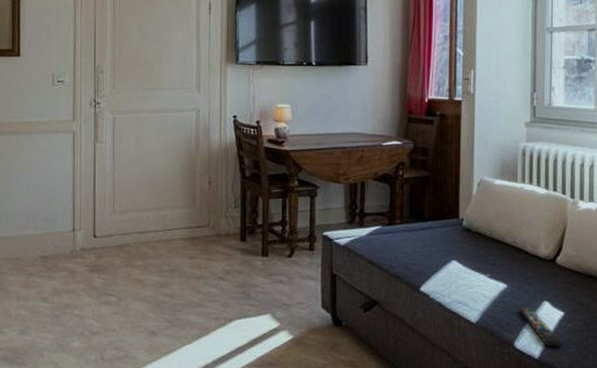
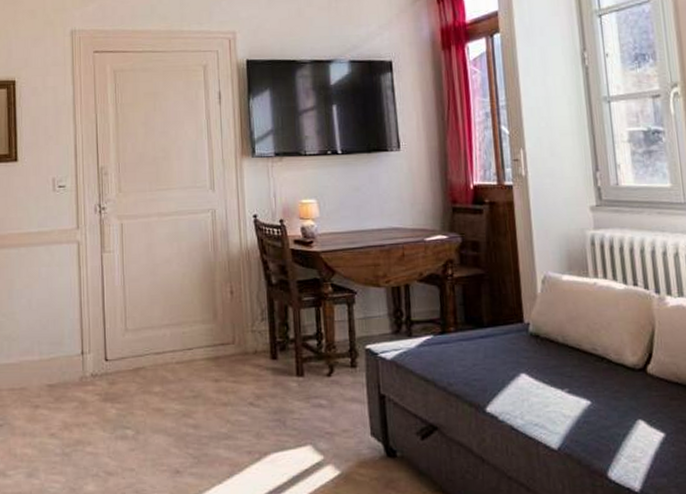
remote control: present [519,306,562,347] -> none [608,427,666,477]

